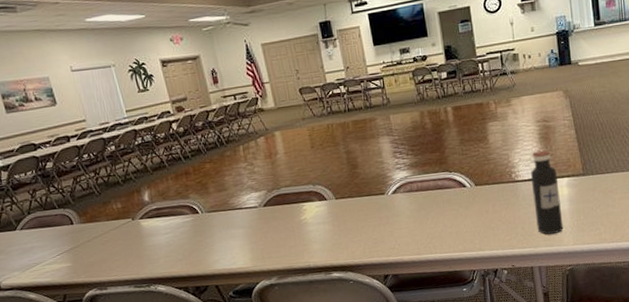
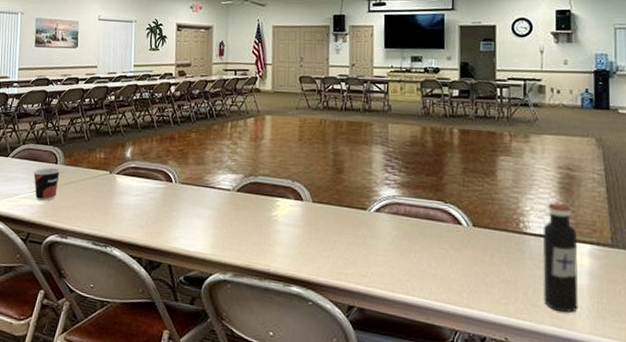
cup: none [49,228,83,263] -> present [33,167,61,201]

